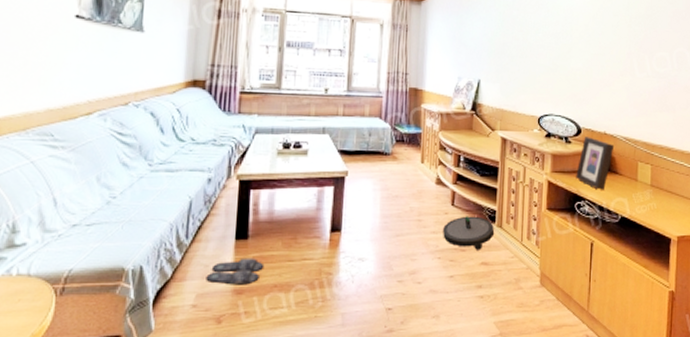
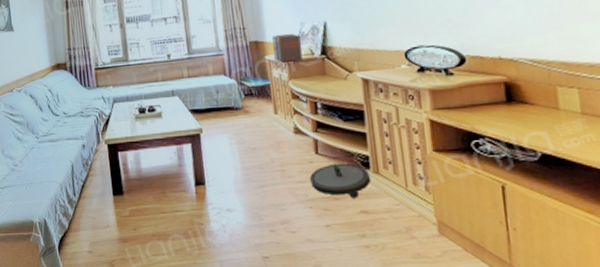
slippers: present [206,258,263,285] -> none [95,211,141,235]
books: none [430,86,456,114] -> present [272,34,303,63]
picture frame: present [576,137,615,190] -> none [466,65,517,125]

